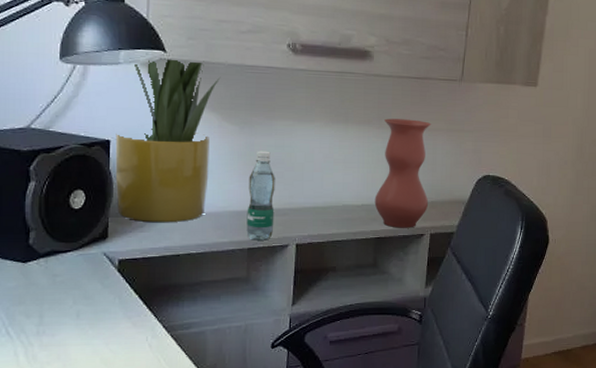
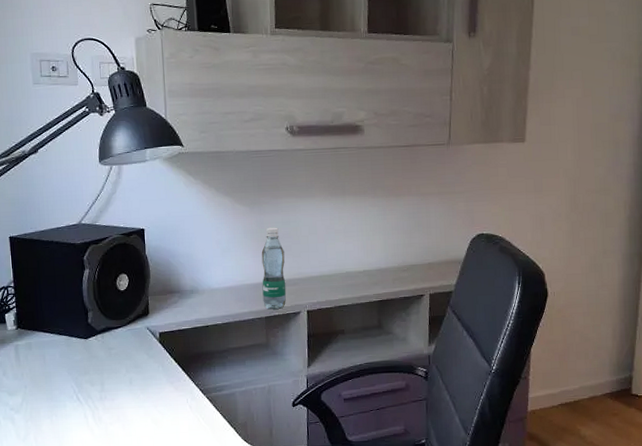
planter: present [115,60,221,223] -> none [148,151,231,299]
vase: present [374,118,432,228] -> none [375,186,426,291]

